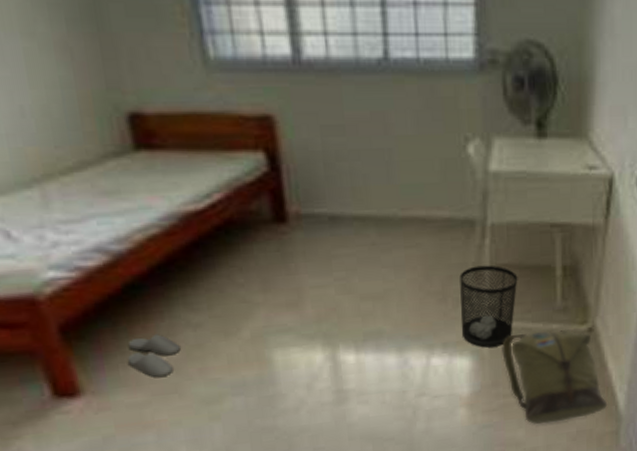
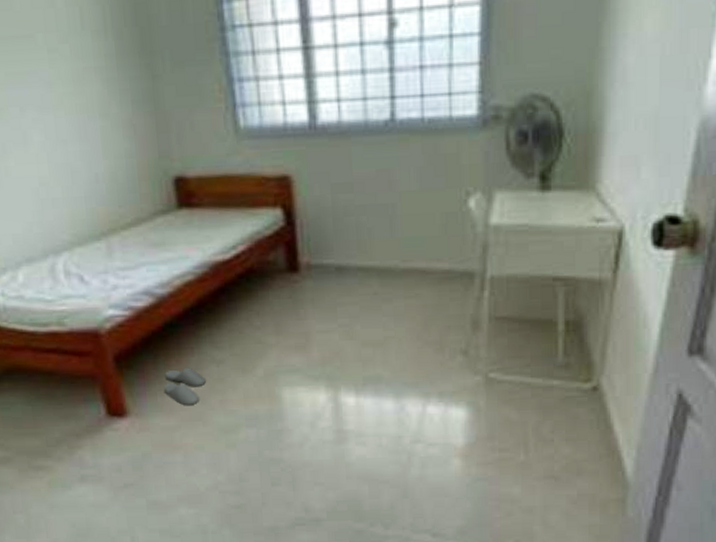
waste bin: present [459,265,518,348] -> none [457,317,517,400]
backpack: present [502,329,608,425] -> none [499,386,613,483]

